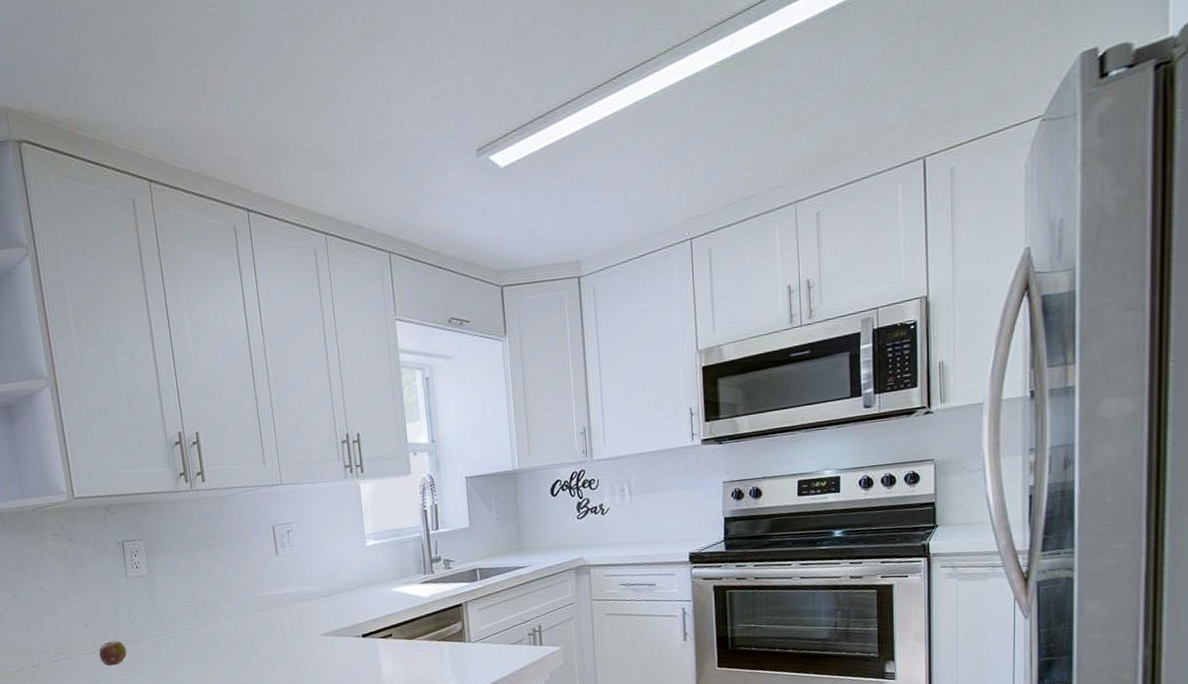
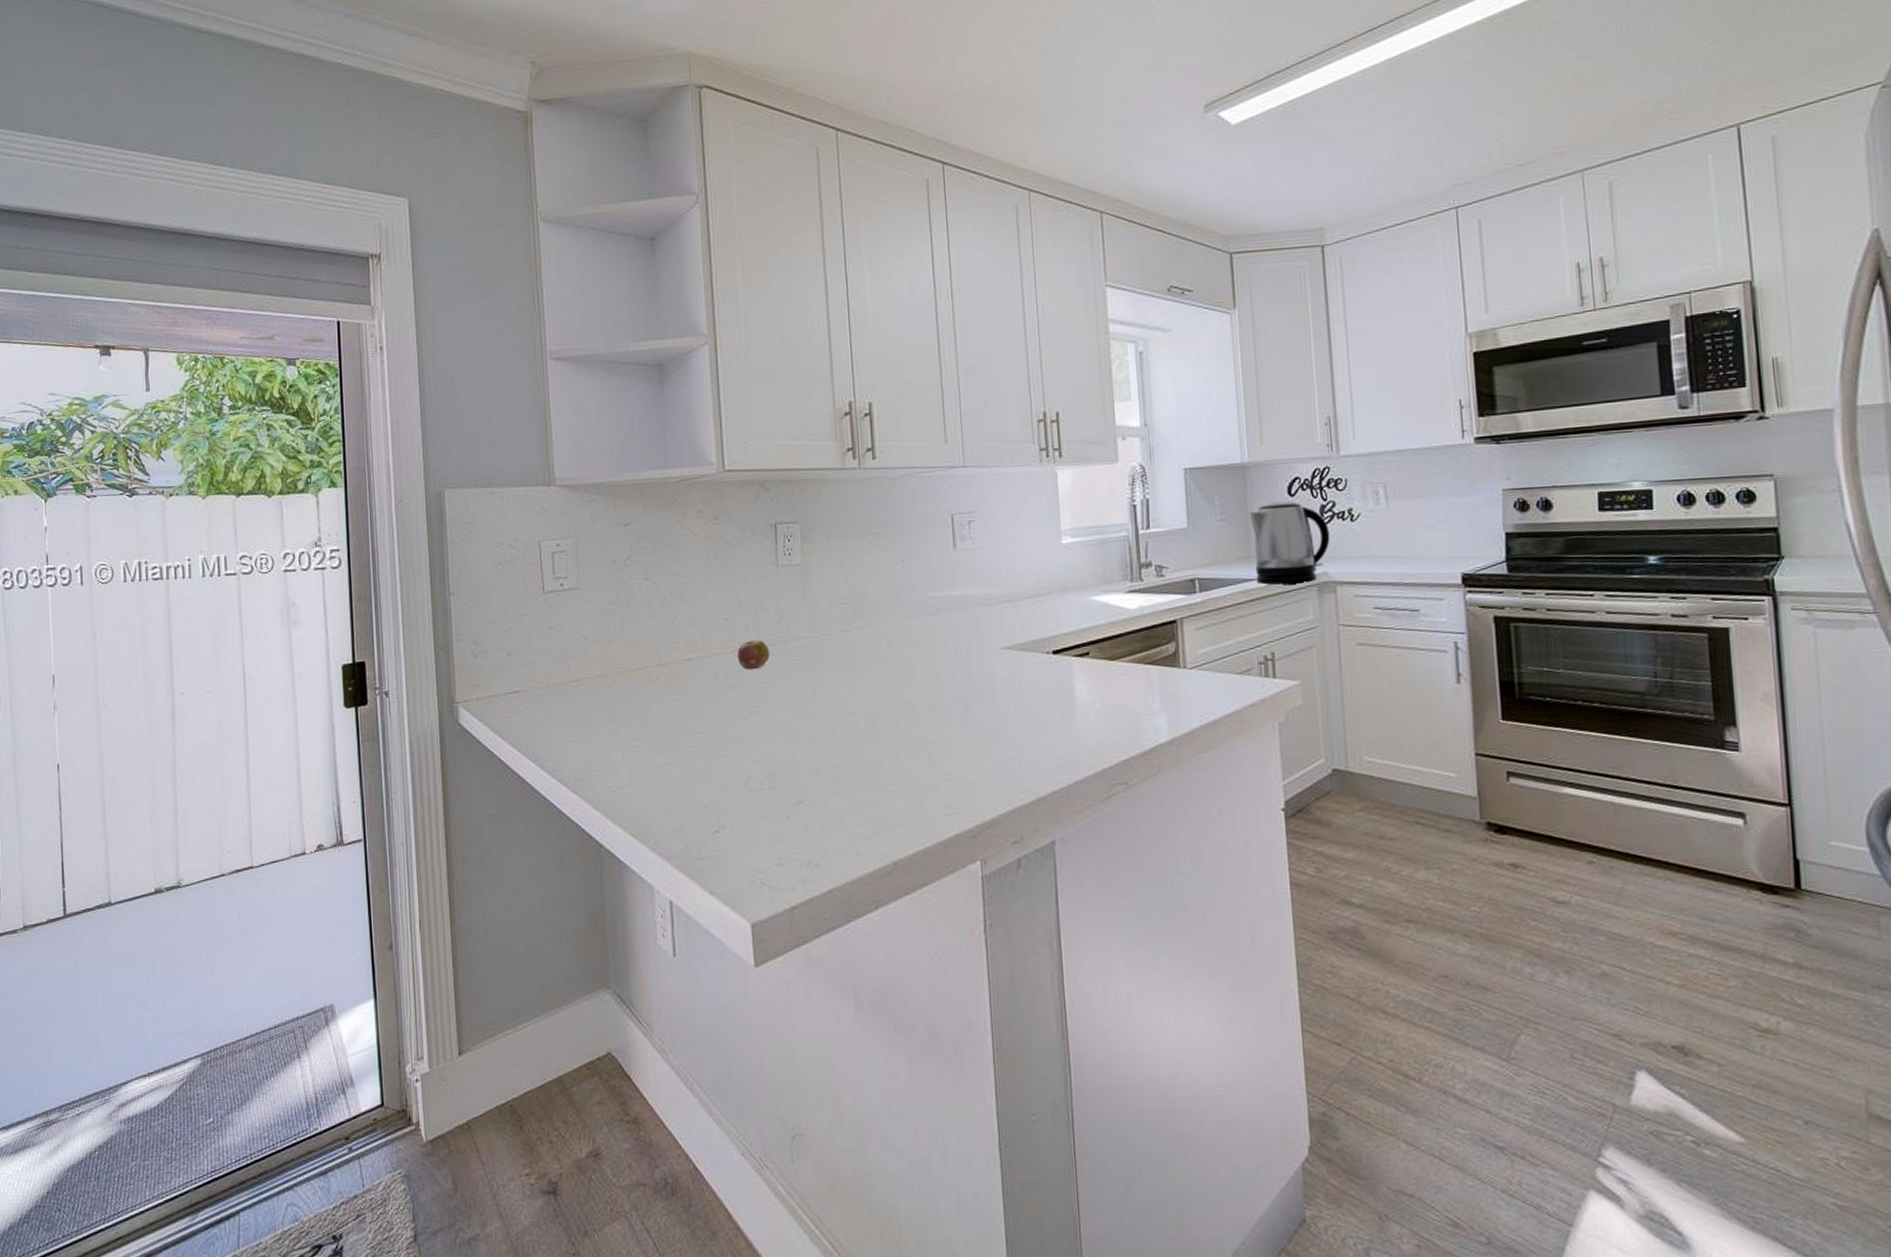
kettle: none [520,500,585,571] -> present [1250,501,1330,585]

